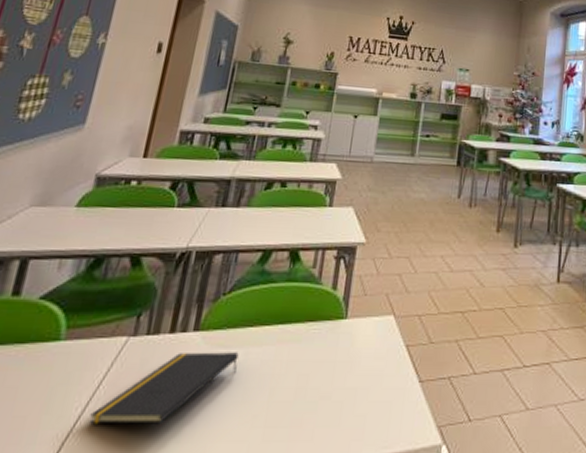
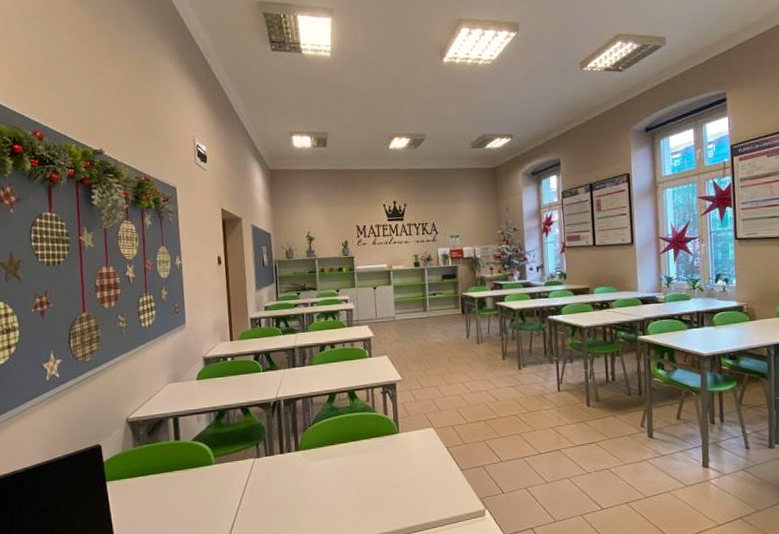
notepad: present [89,352,239,424] -> none [244,462,330,512]

